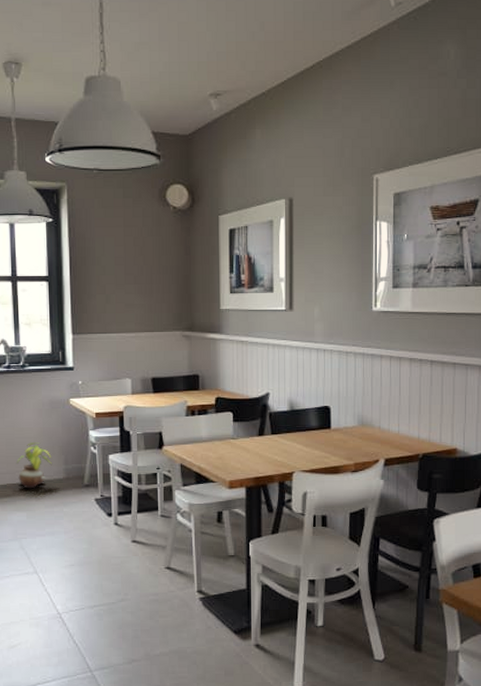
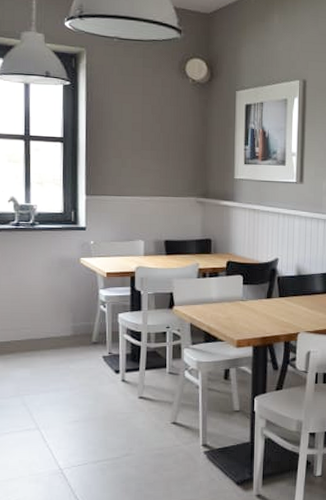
potted plant: present [17,441,52,489] -> none [22,299,59,346]

